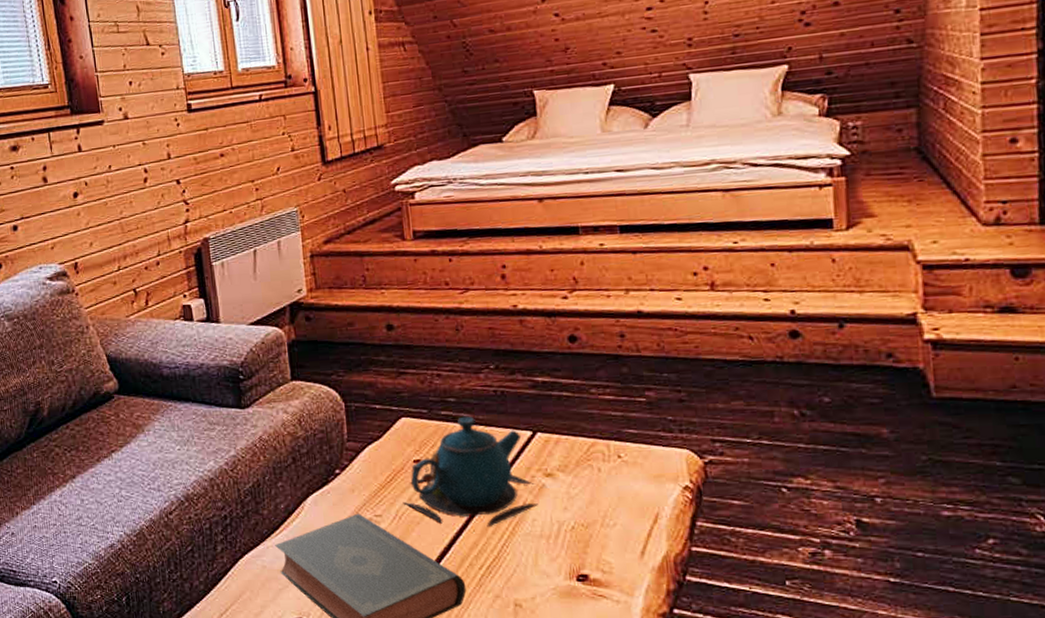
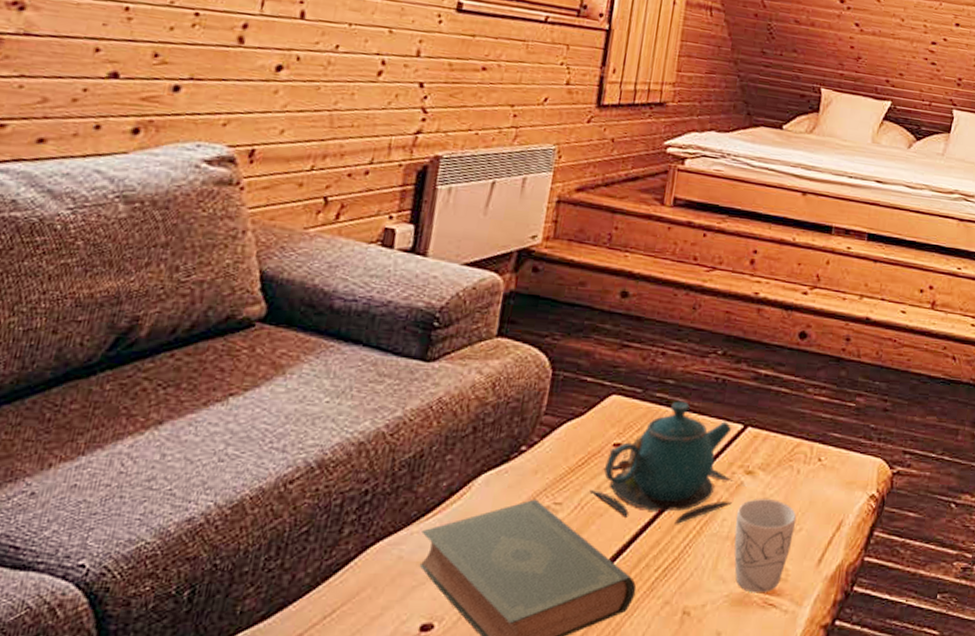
mug: none [545,498,609,586] -> present [734,499,797,593]

